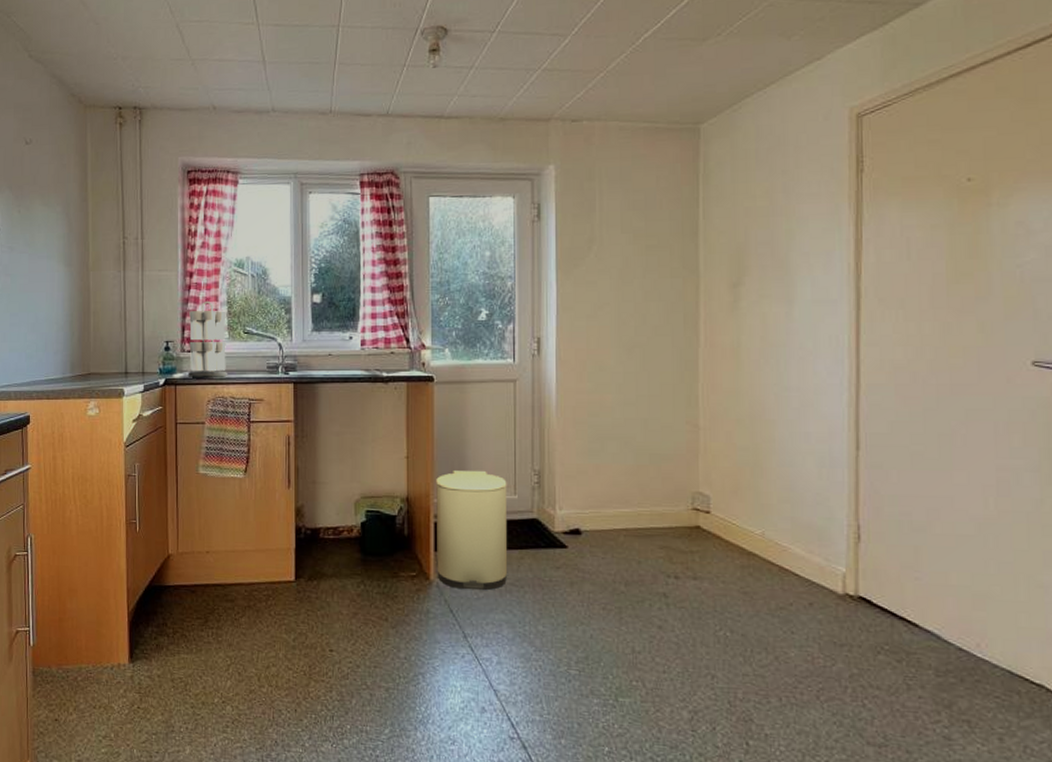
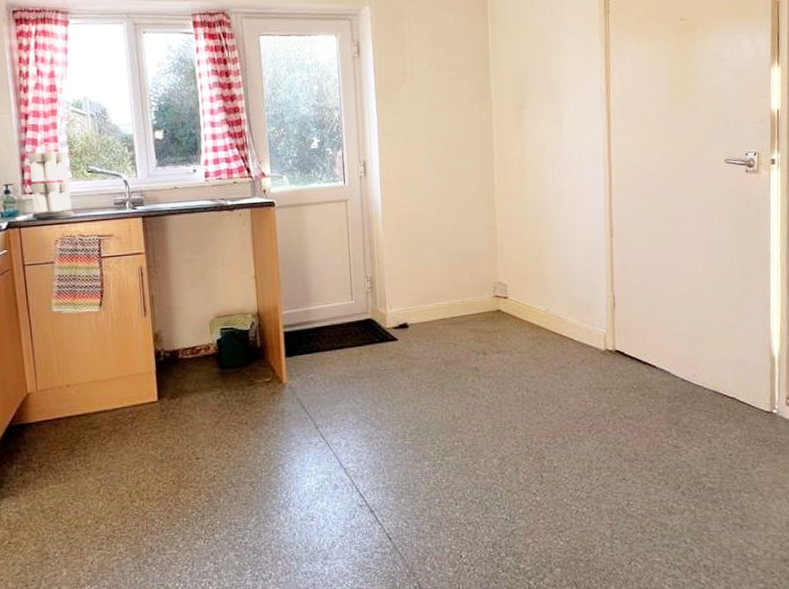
pedal bin: present [436,471,508,591] -> none [283,282,349,388]

